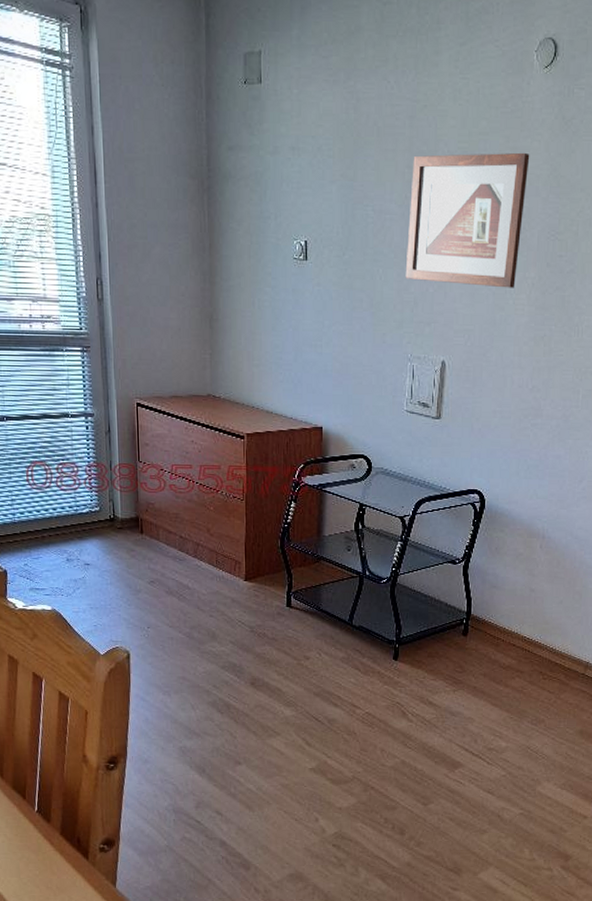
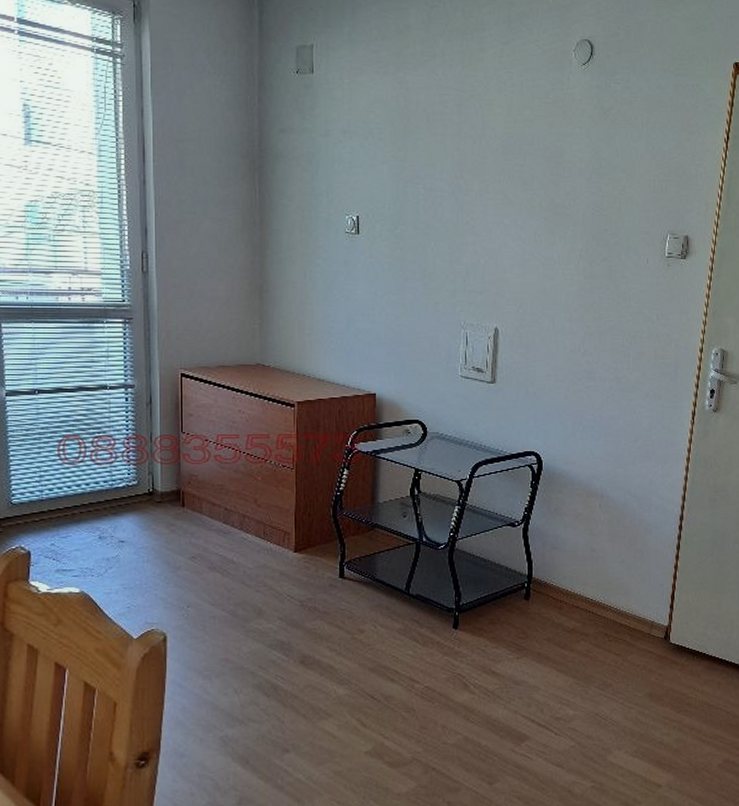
picture frame: present [405,152,530,288] -> none [456,137,573,259]

